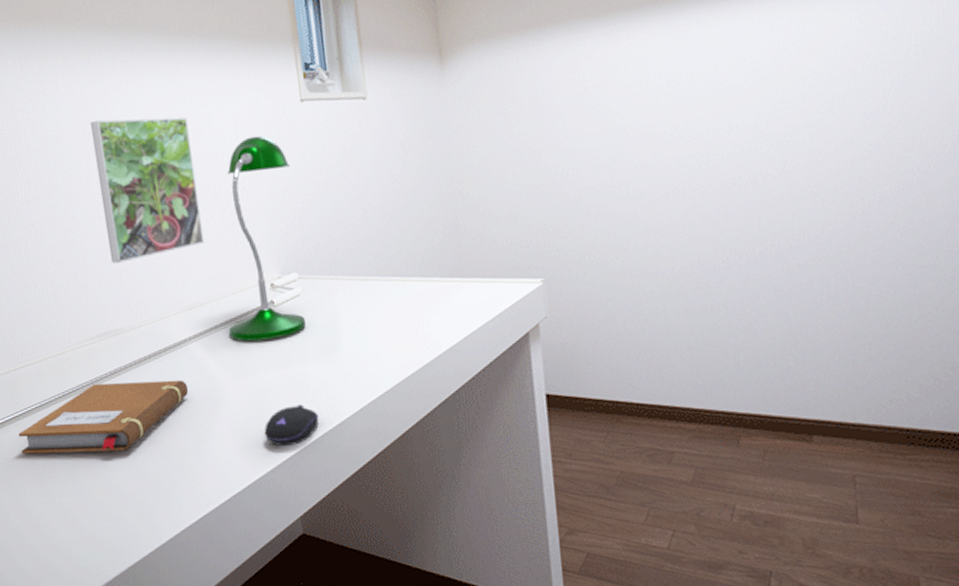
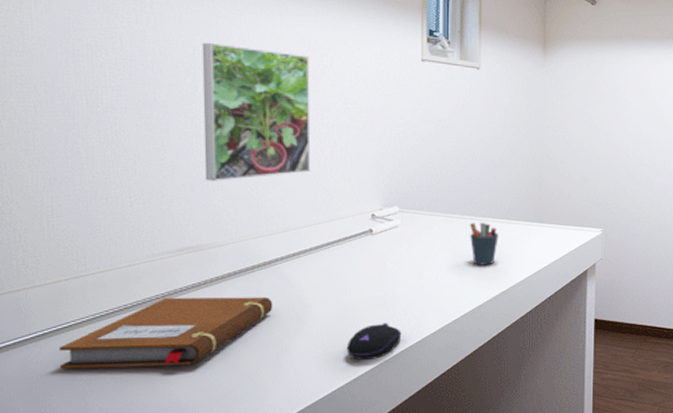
desk lamp: present [227,135,306,342] -> none [323,83,405,265]
pen holder: none [377,282,413,334] -> present [469,222,499,265]

